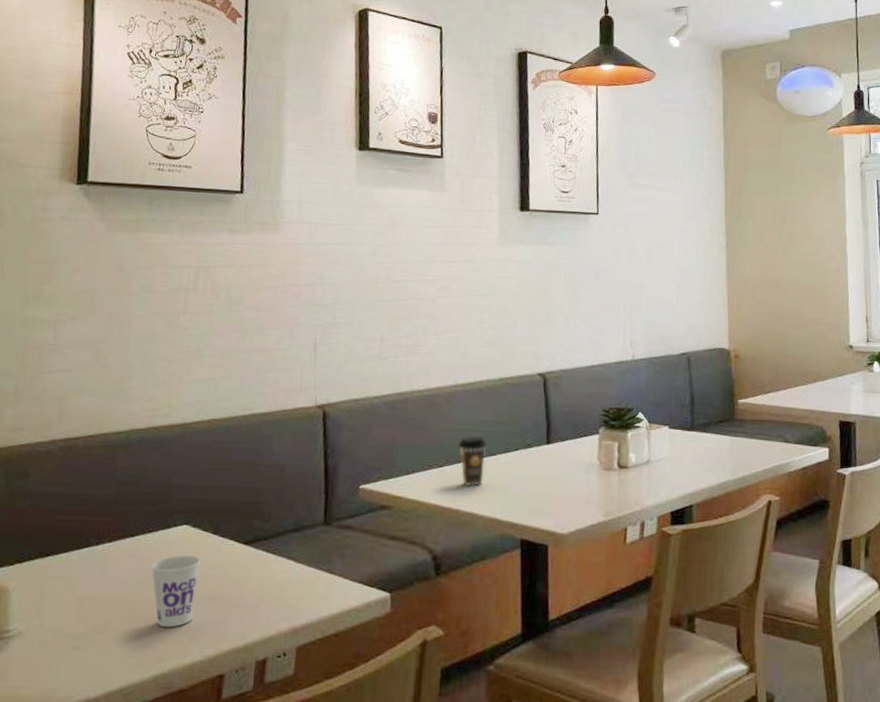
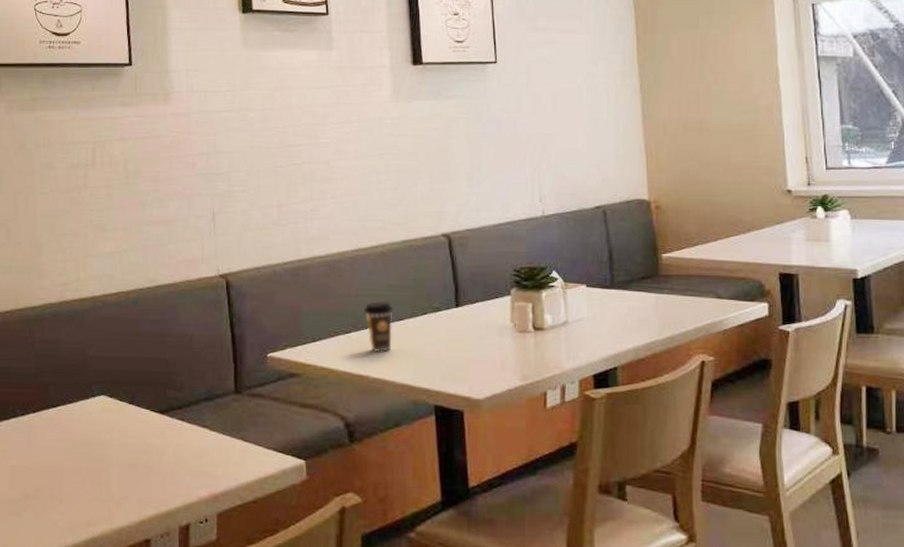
cup: present [151,555,202,628] -> none [74,425,120,494]

